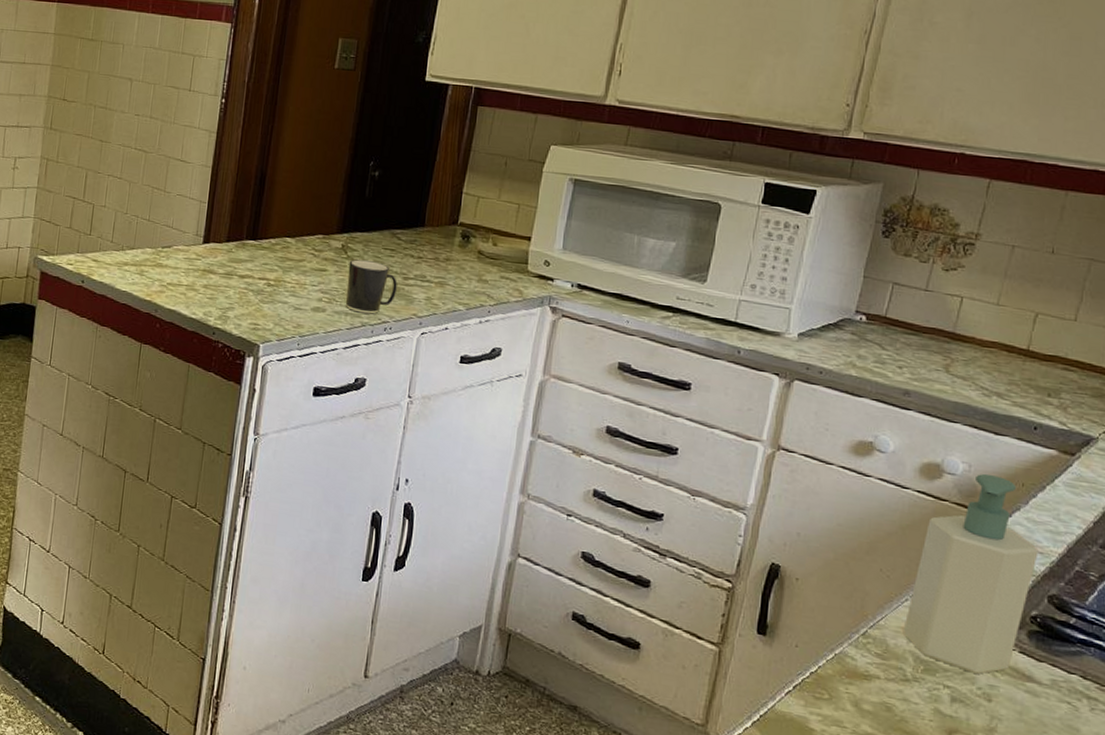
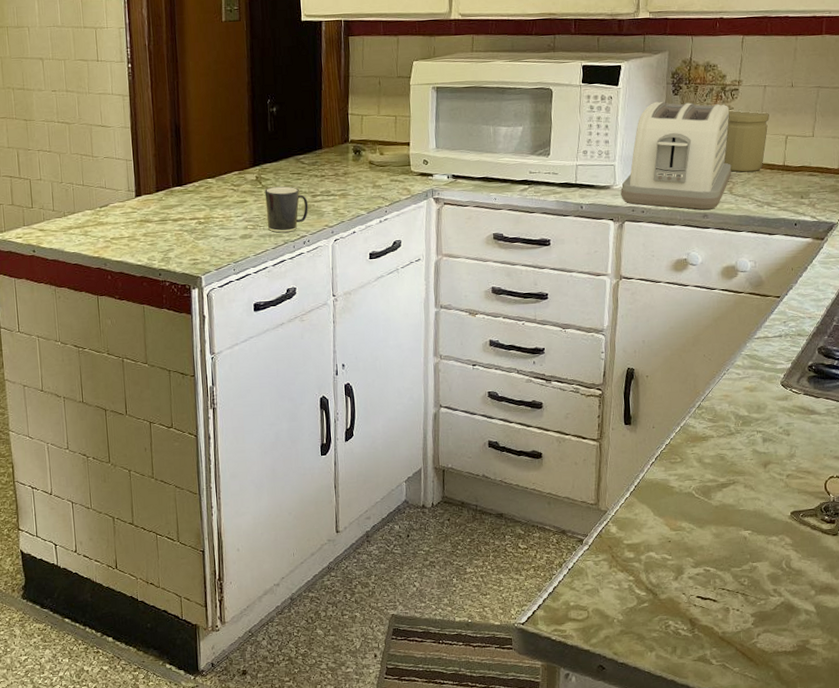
toaster: none [793,241,959,387] -> present [620,101,732,210]
soap bottle: present [902,474,1039,674] -> none [724,266,808,417]
jar: none [942,269,1015,351] -> present [724,109,769,173]

